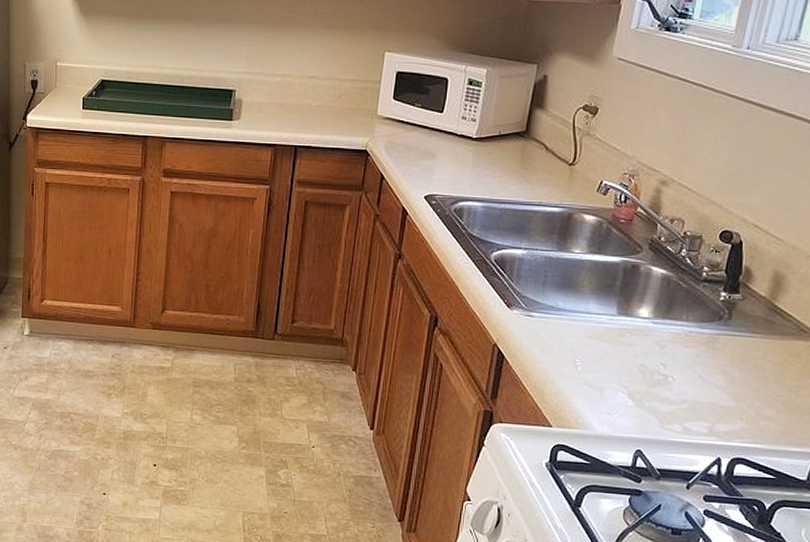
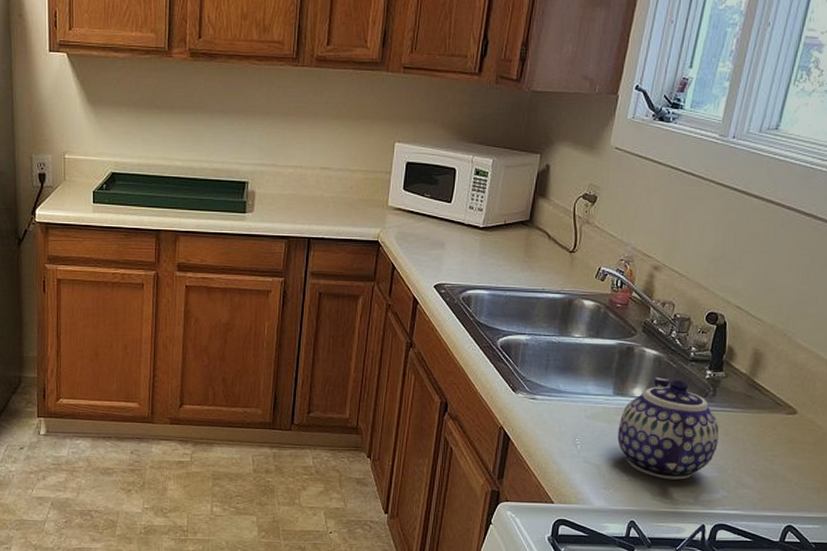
teapot: none [622,298,736,408] -> present [617,378,719,480]

